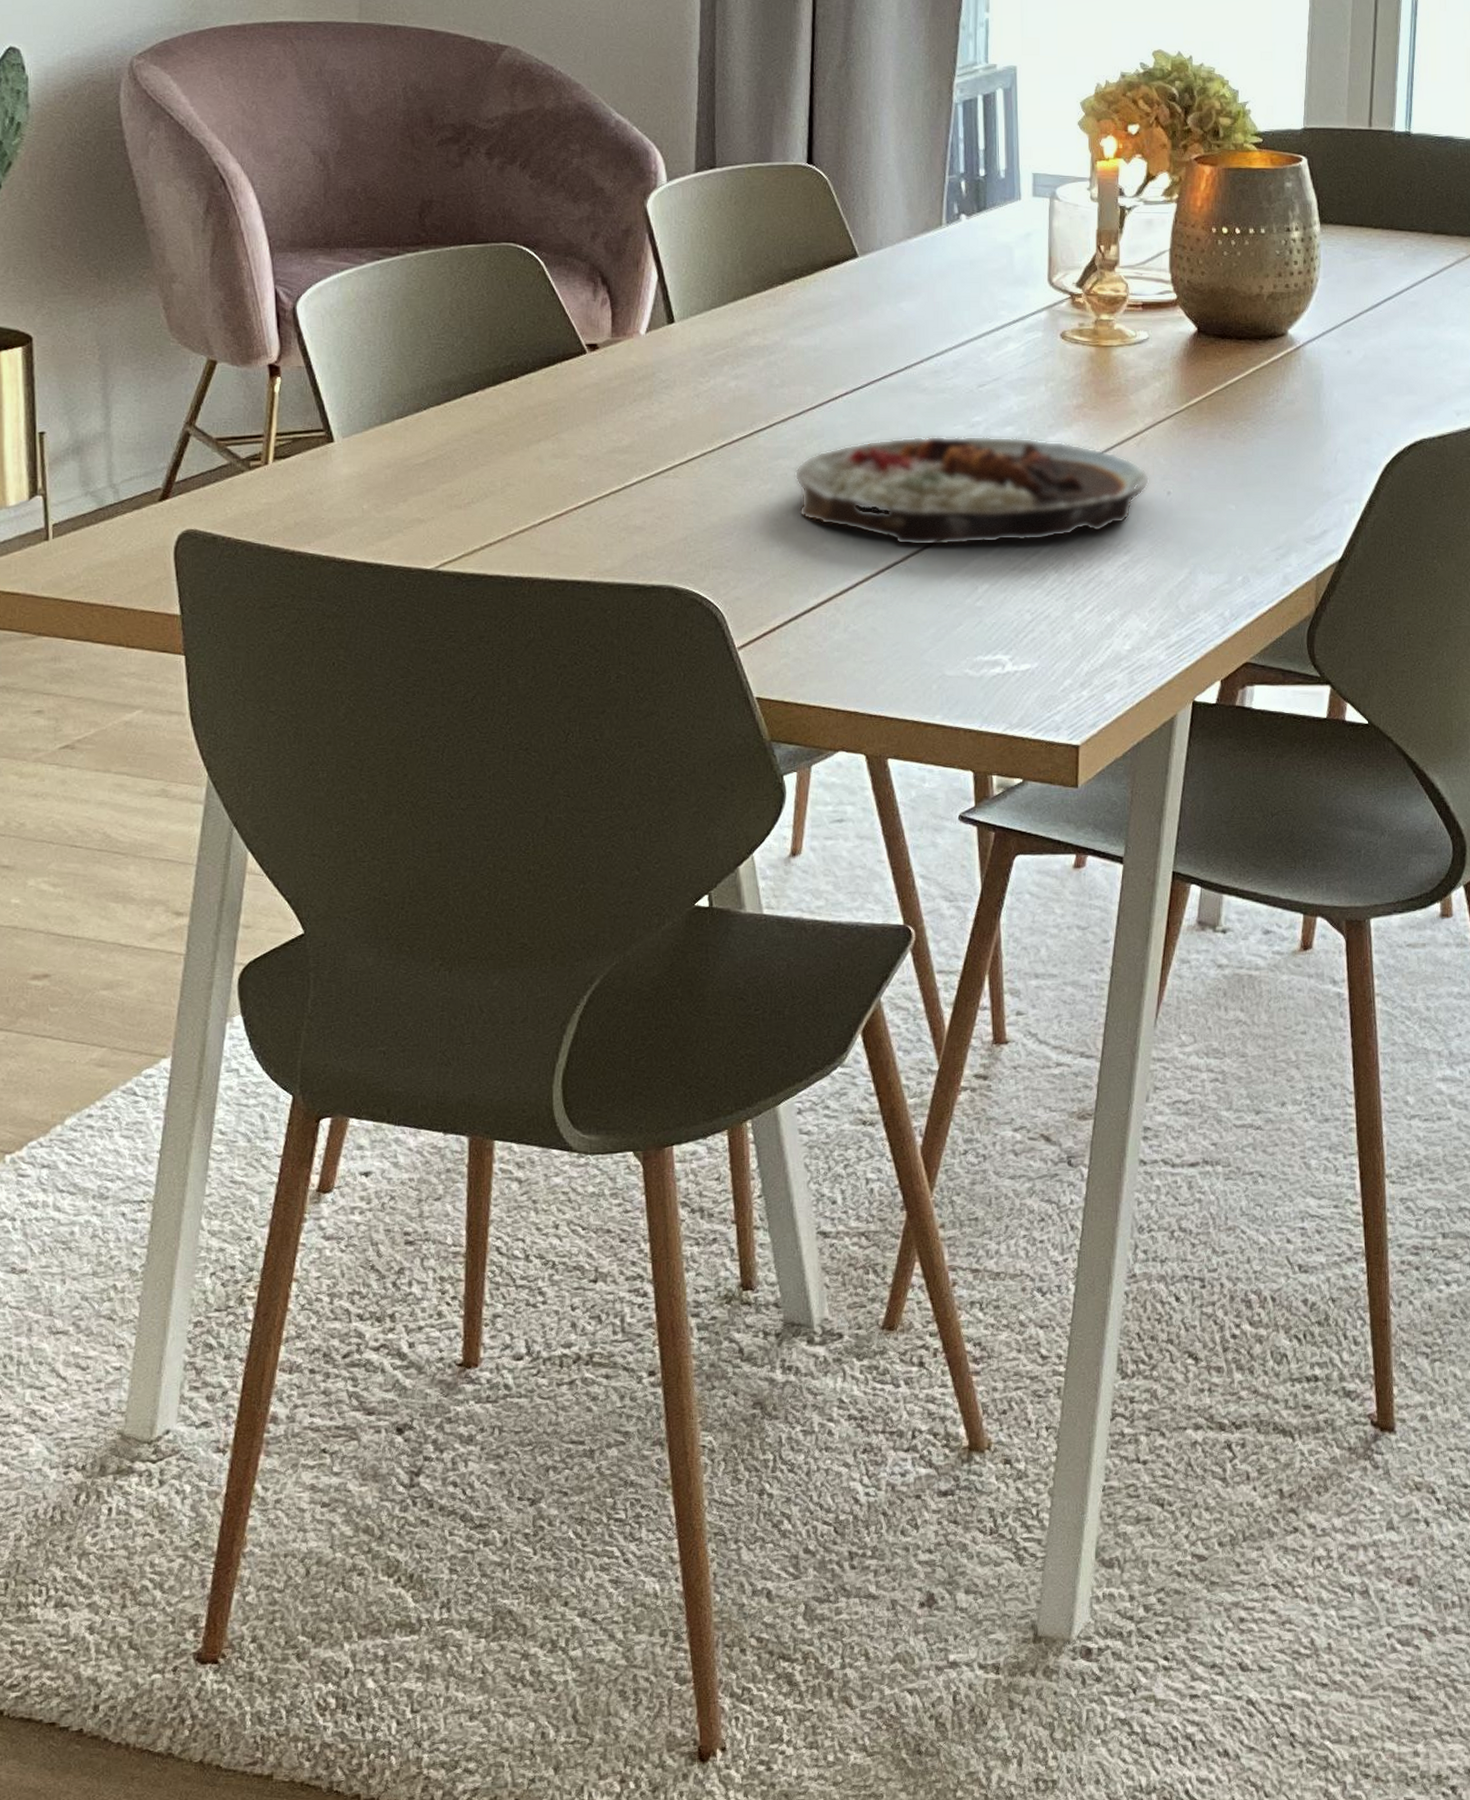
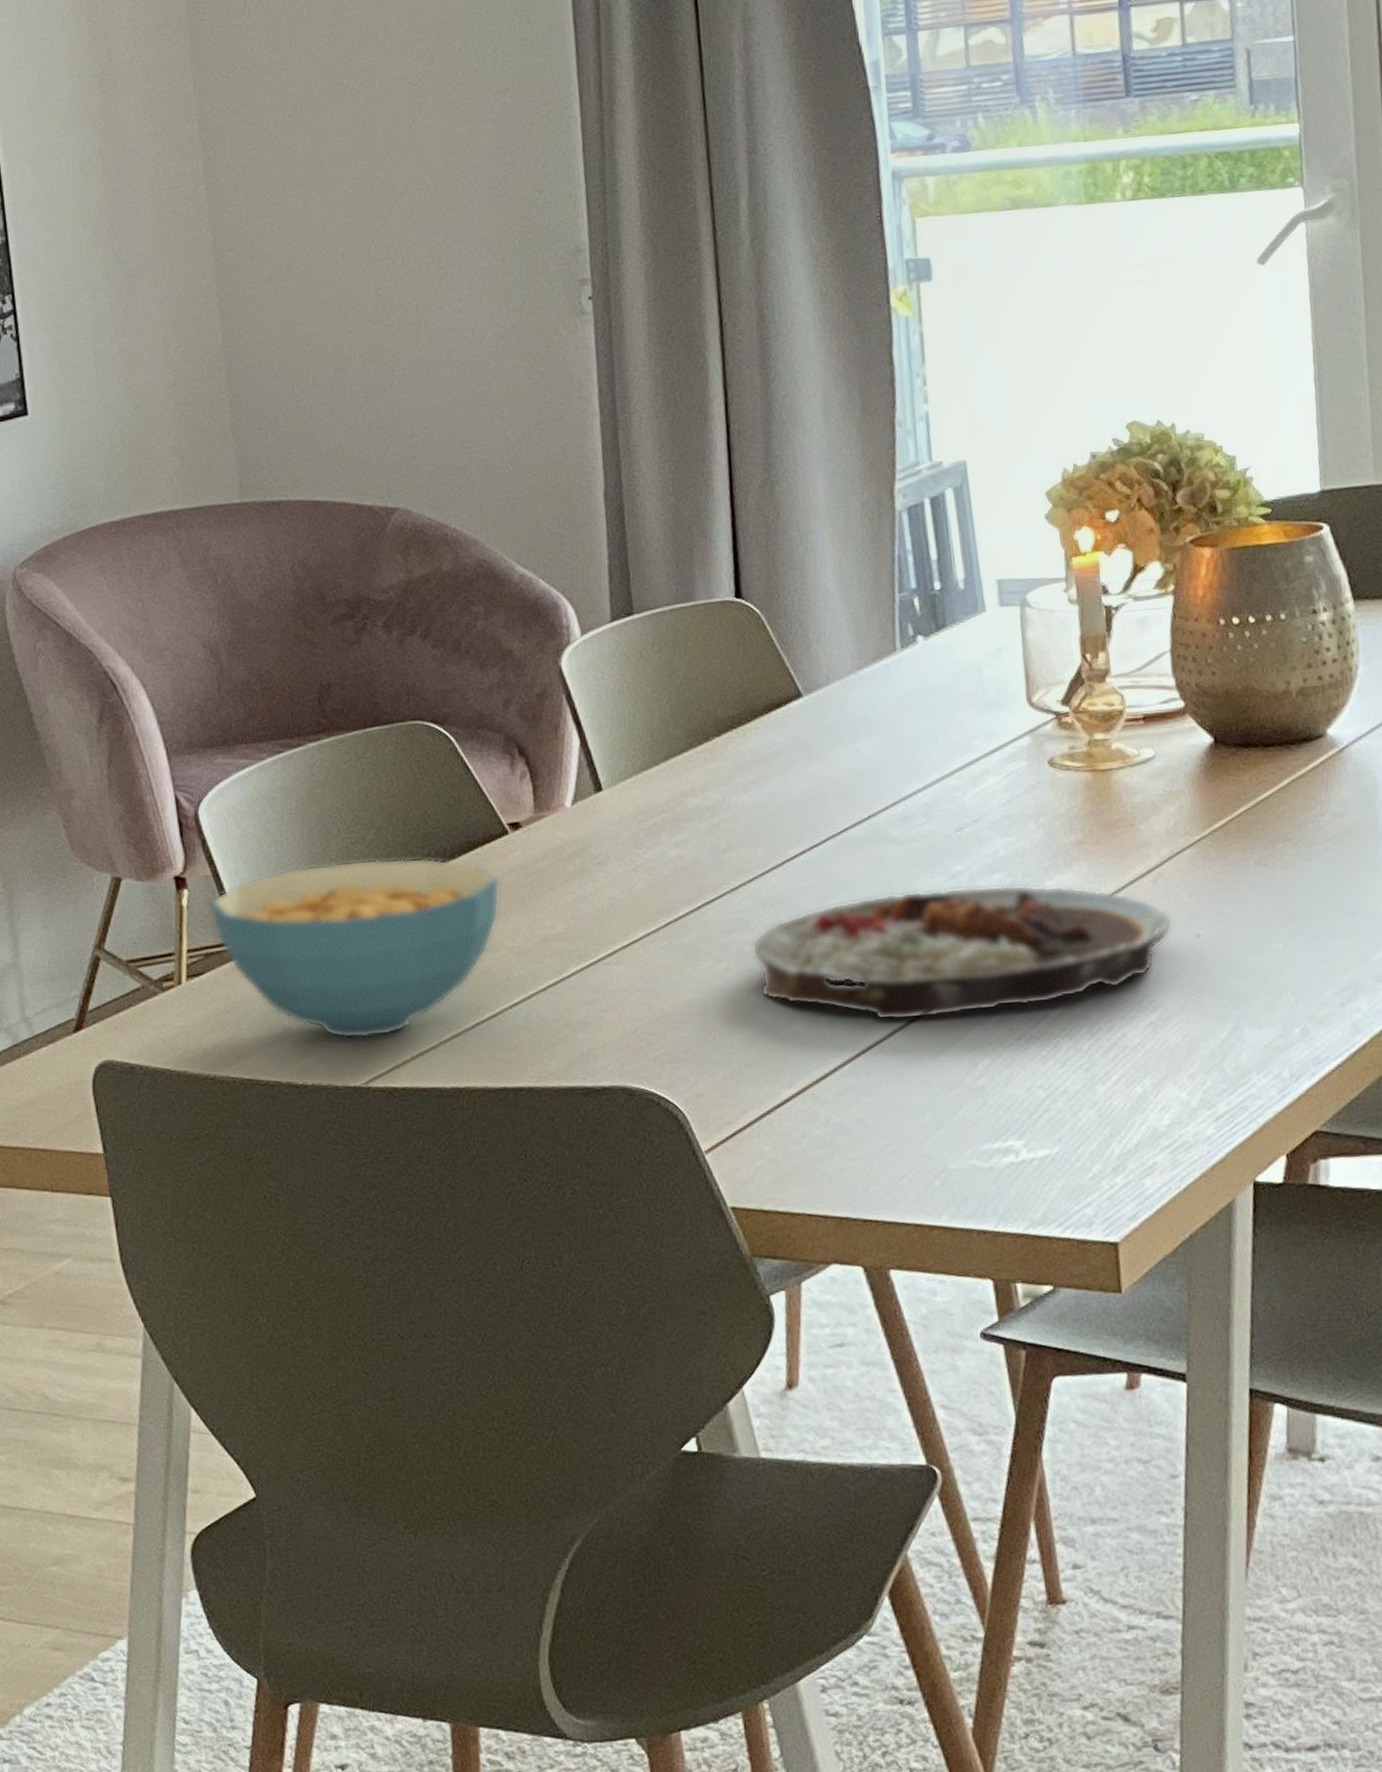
cereal bowl: none [301,365,574,527] -> present [209,857,500,1039]

